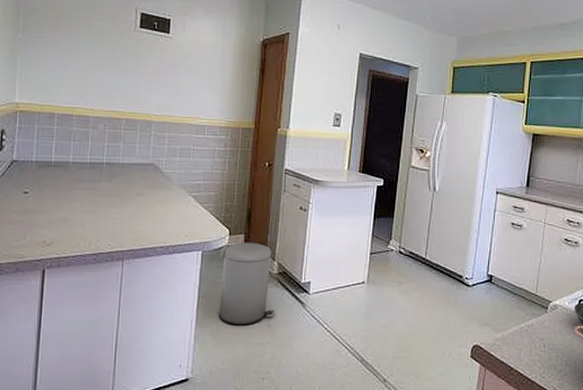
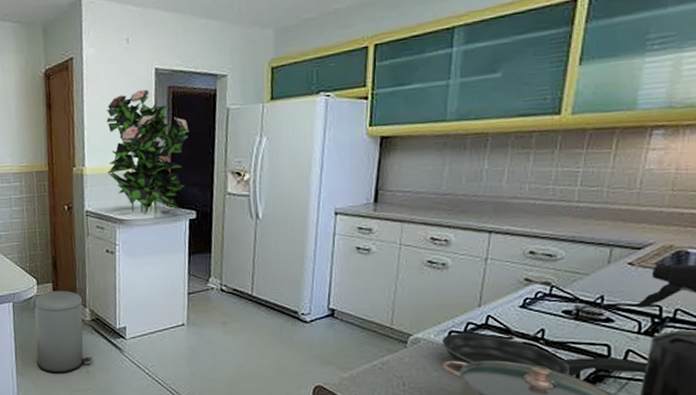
plant: none [308,69,384,179] -> present [106,89,189,216]

